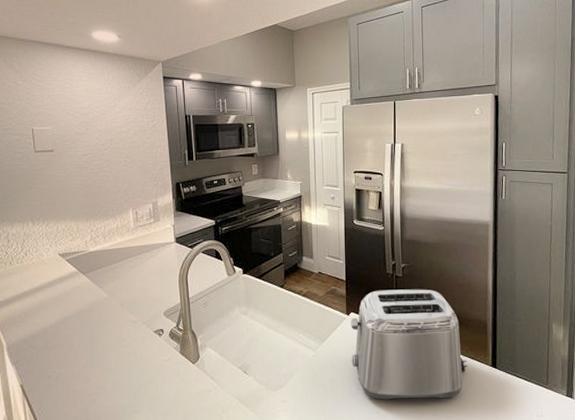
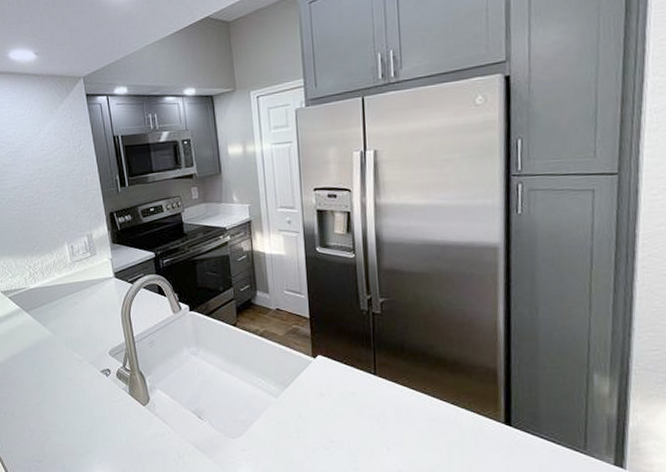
toaster: present [351,289,468,400] -> none [318,328,471,458]

